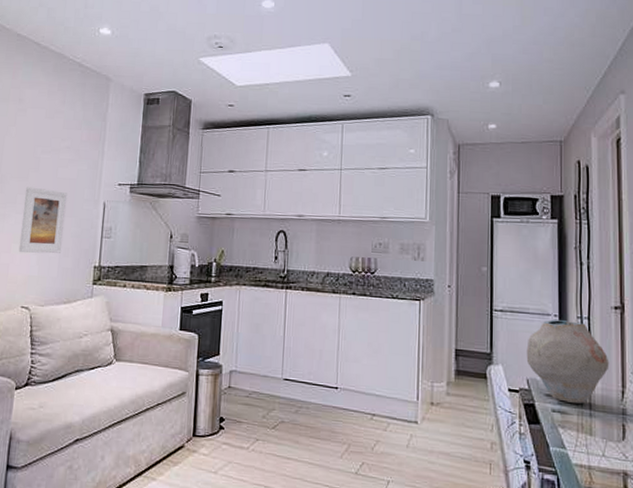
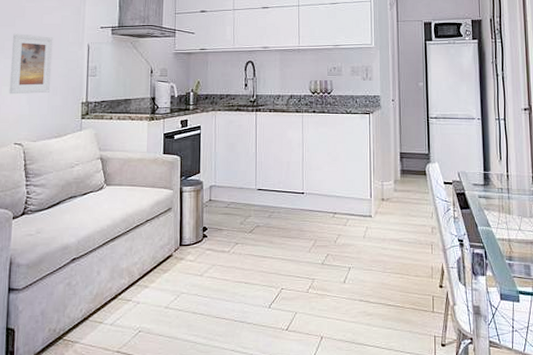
vase: present [526,320,610,404] -> none [457,122,522,189]

